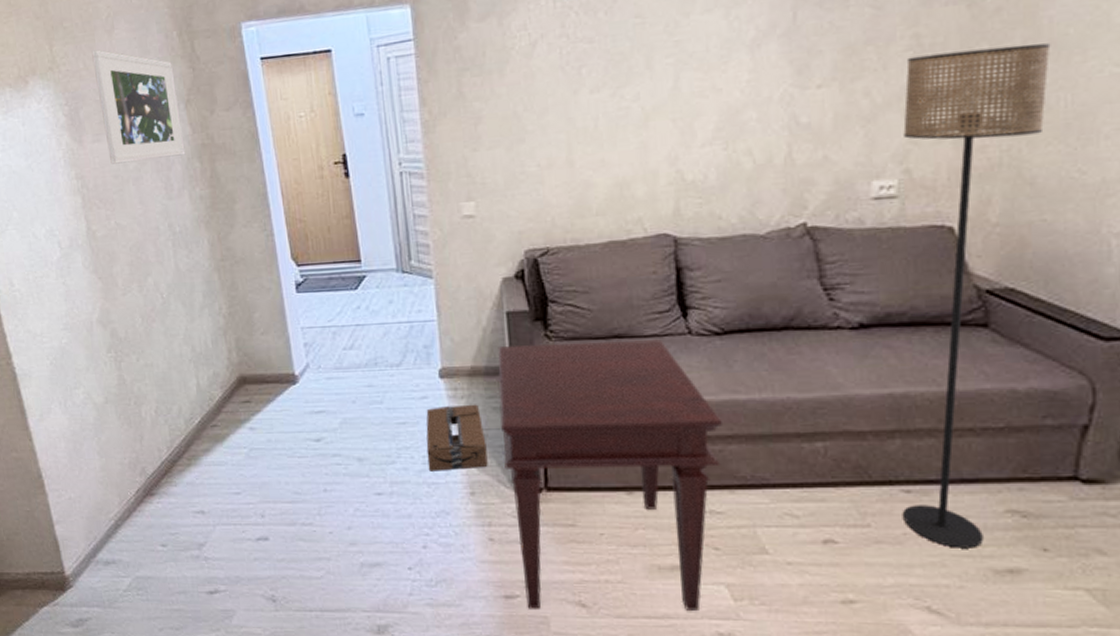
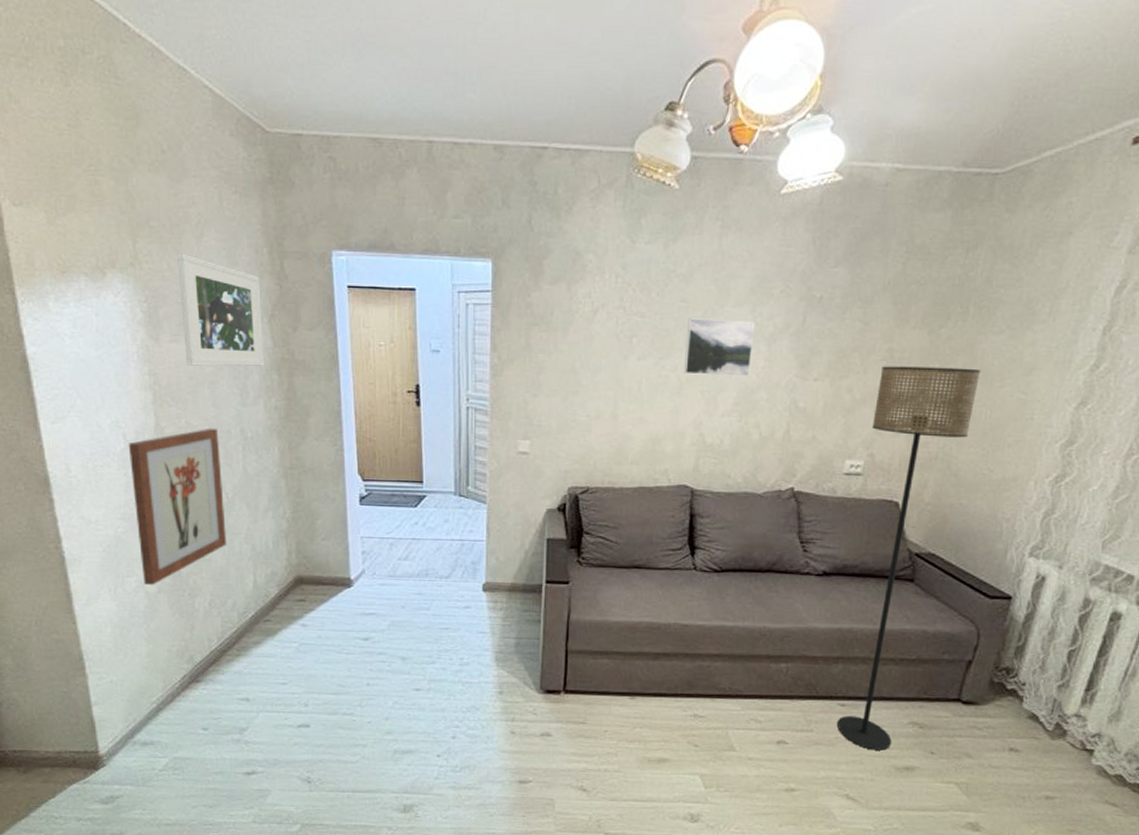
wall art: none [63,225,167,396] -> present [128,428,227,585]
cardboard box: present [426,404,488,472] -> none [464,615,517,672]
side table: present [498,339,722,611] -> none [531,567,712,795]
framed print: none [646,26,733,102] -> present [683,318,755,377]

